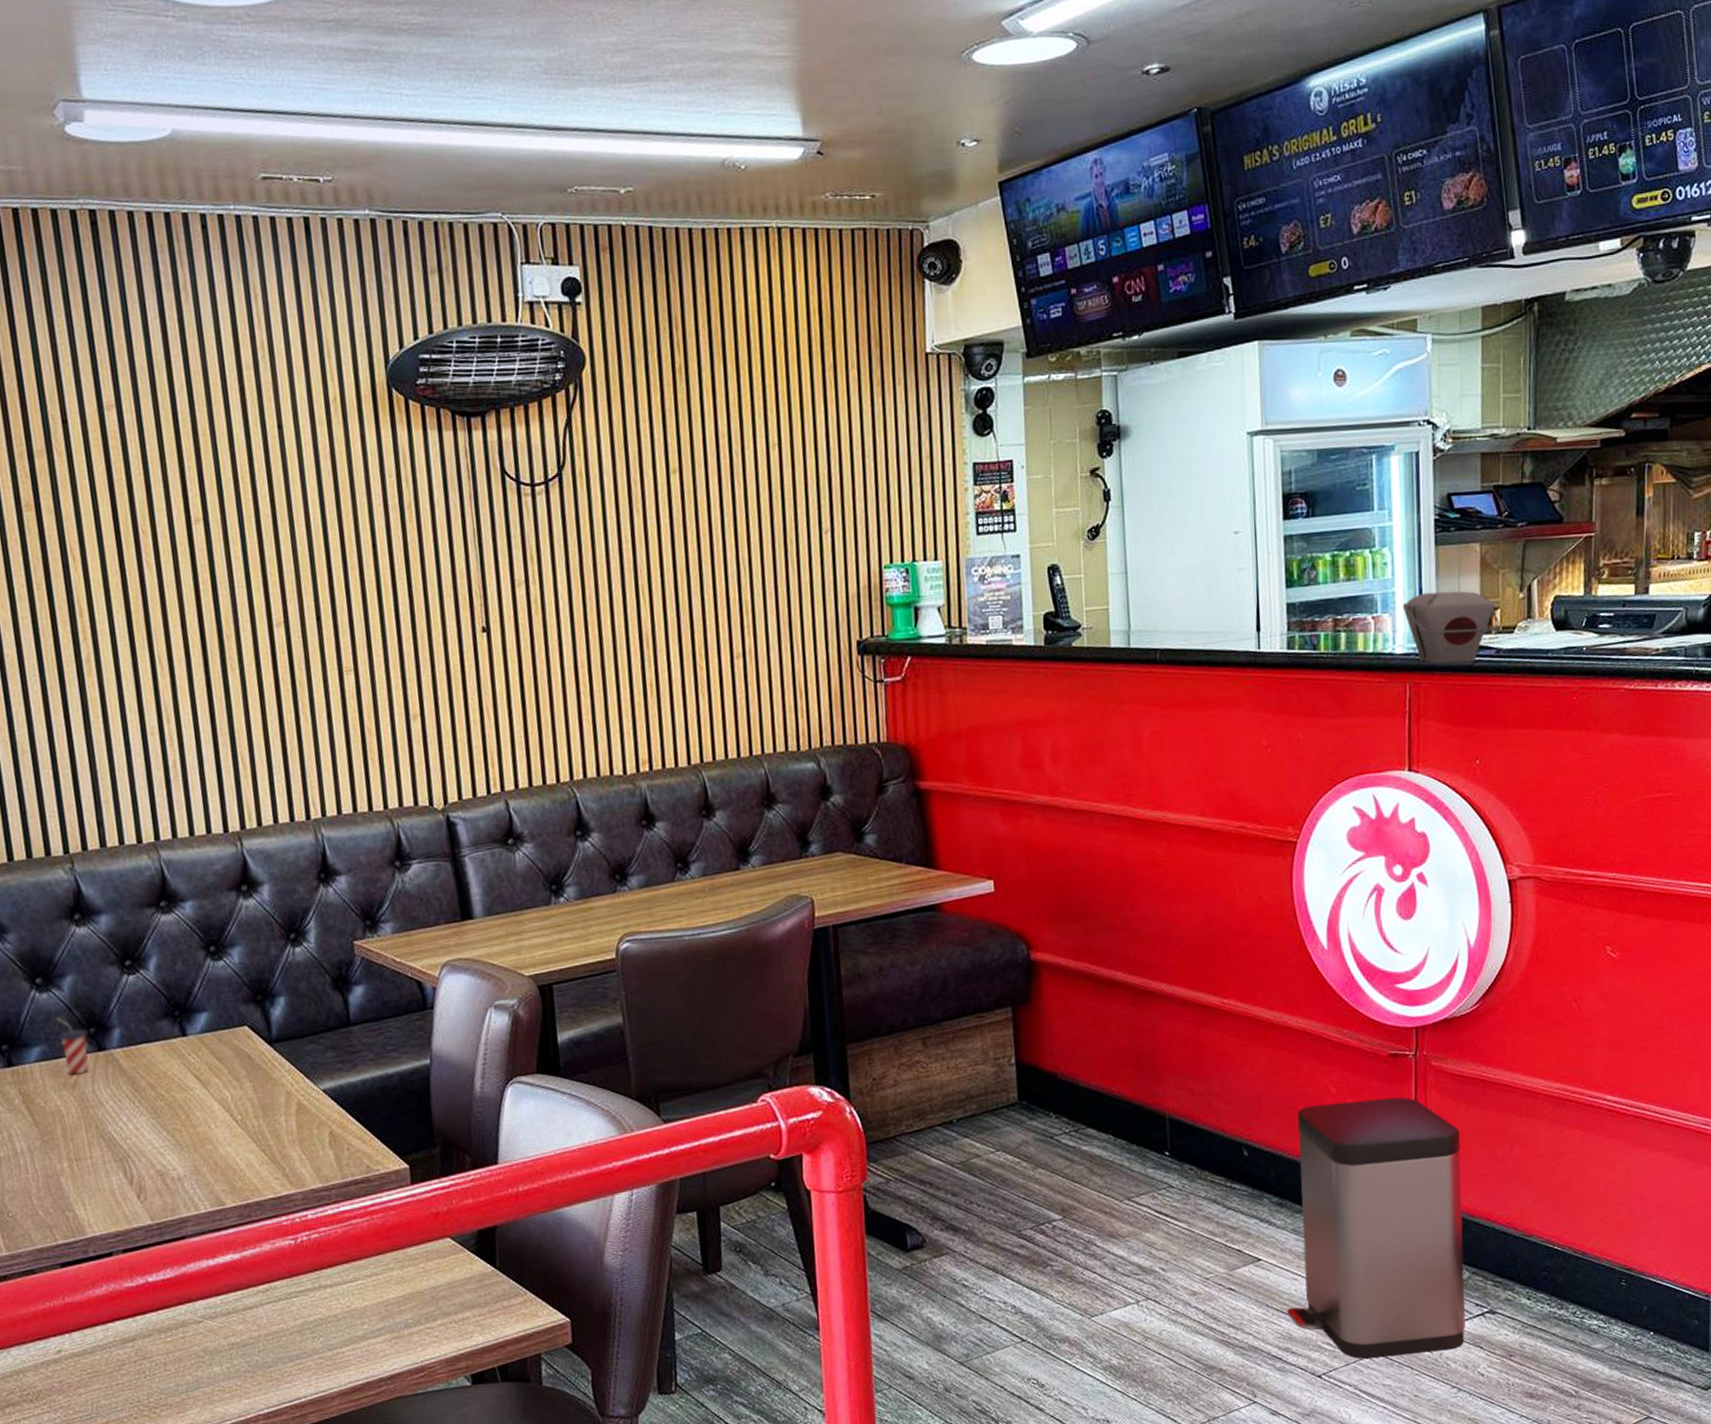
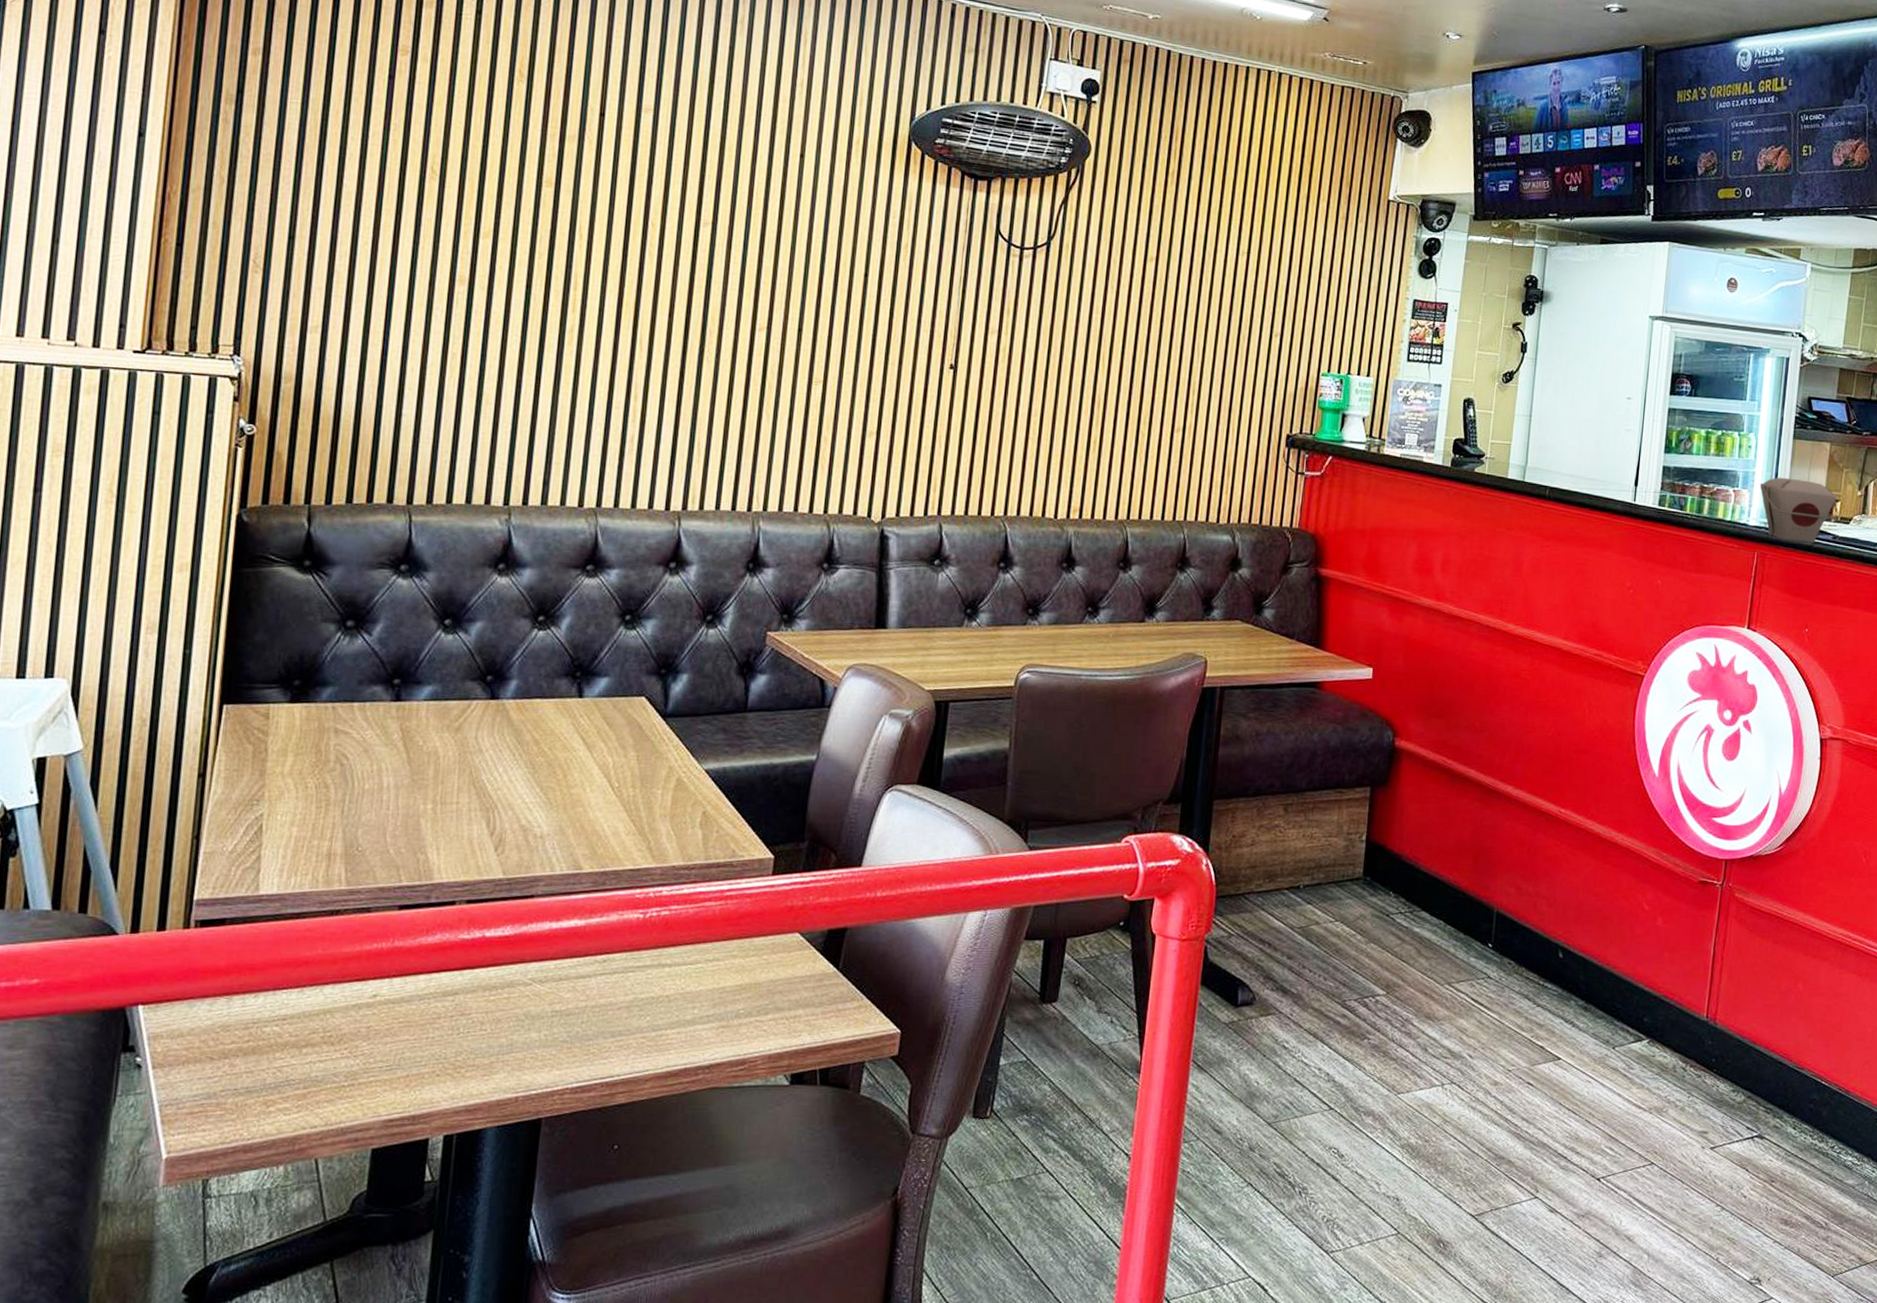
beverage cup: present [55,1017,89,1075] -> none [453,660,485,719]
pedal bin: present [1286,1097,1465,1359] -> none [1577,919,1752,1168]

